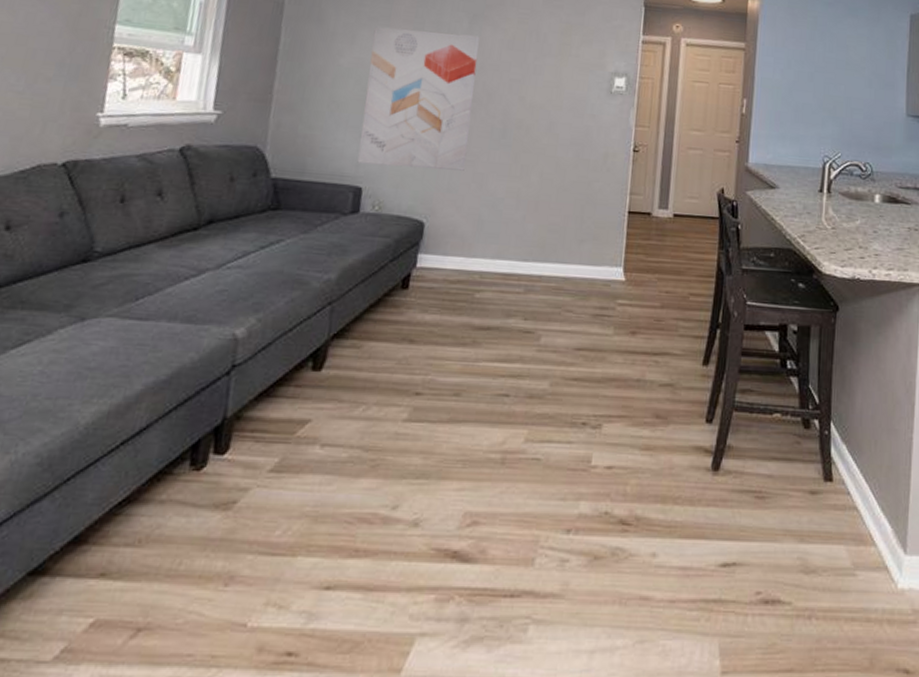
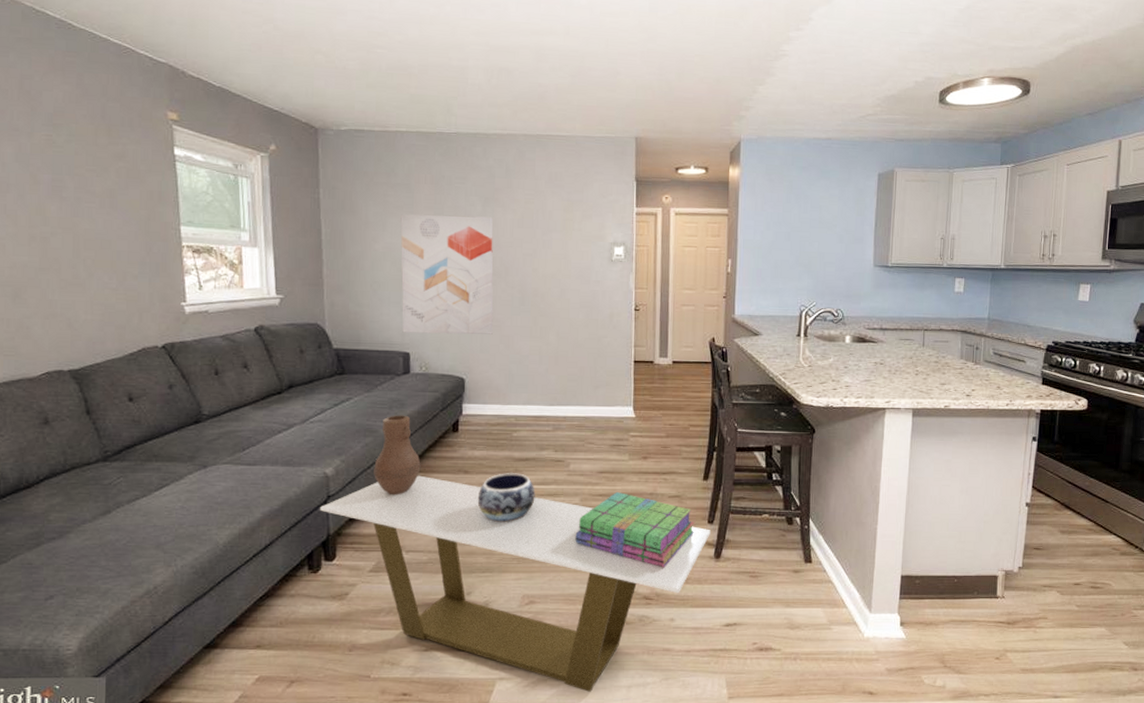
coffee table: none [219,342,709,658] -> present [320,475,711,692]
vase: none [295,263,357,368] -> present [374,415,421,496]
decorative bowl: none [421,344,495,410] -> present [477,473,535,522]
stack of books: none [538,375,689,481] -> present [575,491,695,568]

